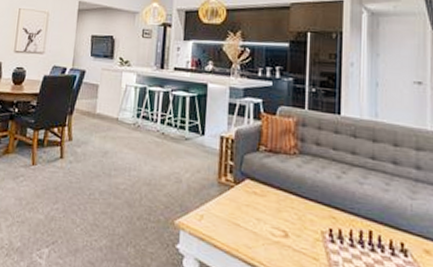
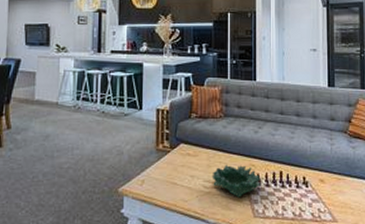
decorative bowl: none [281,211,344,255] -> present [212,164,261,198]

